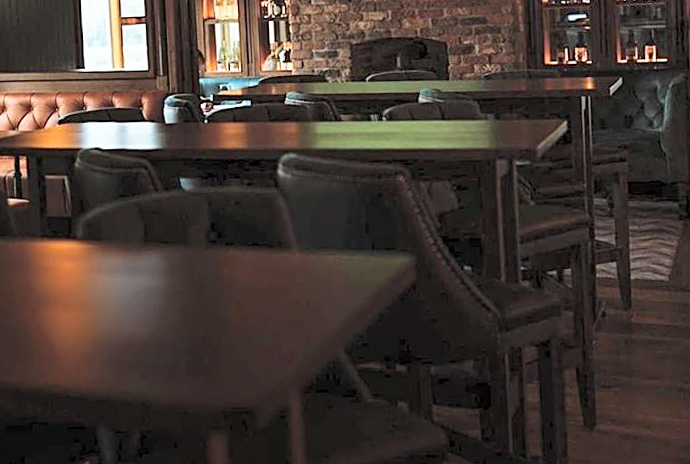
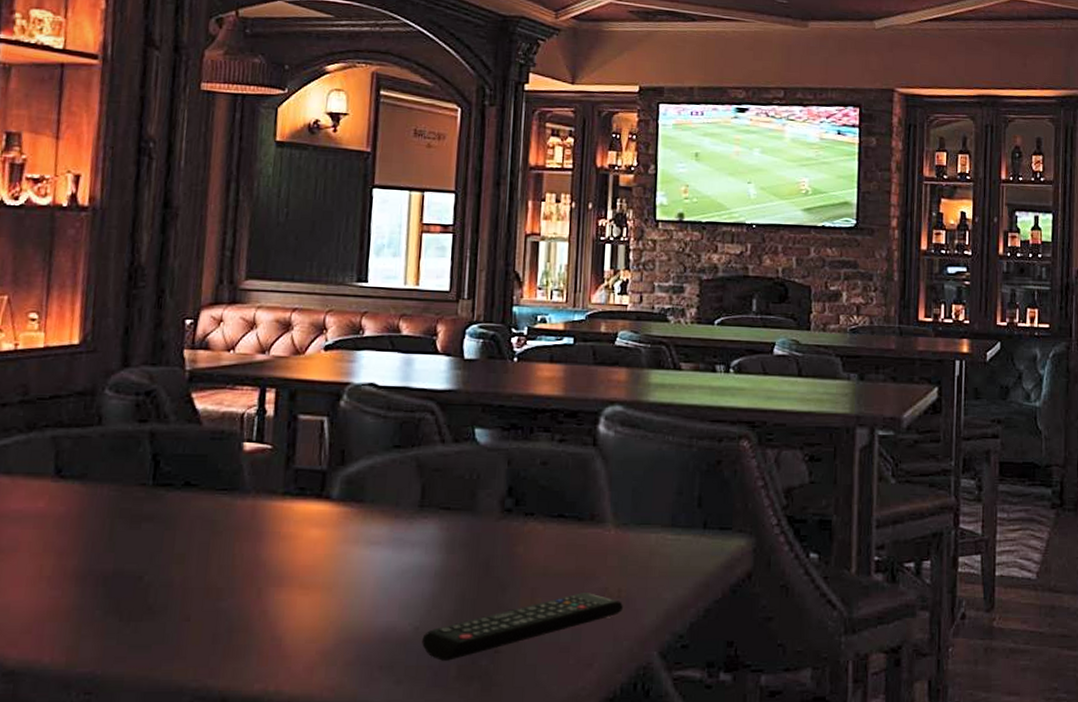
remote control: none [158,303,312,360] -> present [422,591,623,661]

